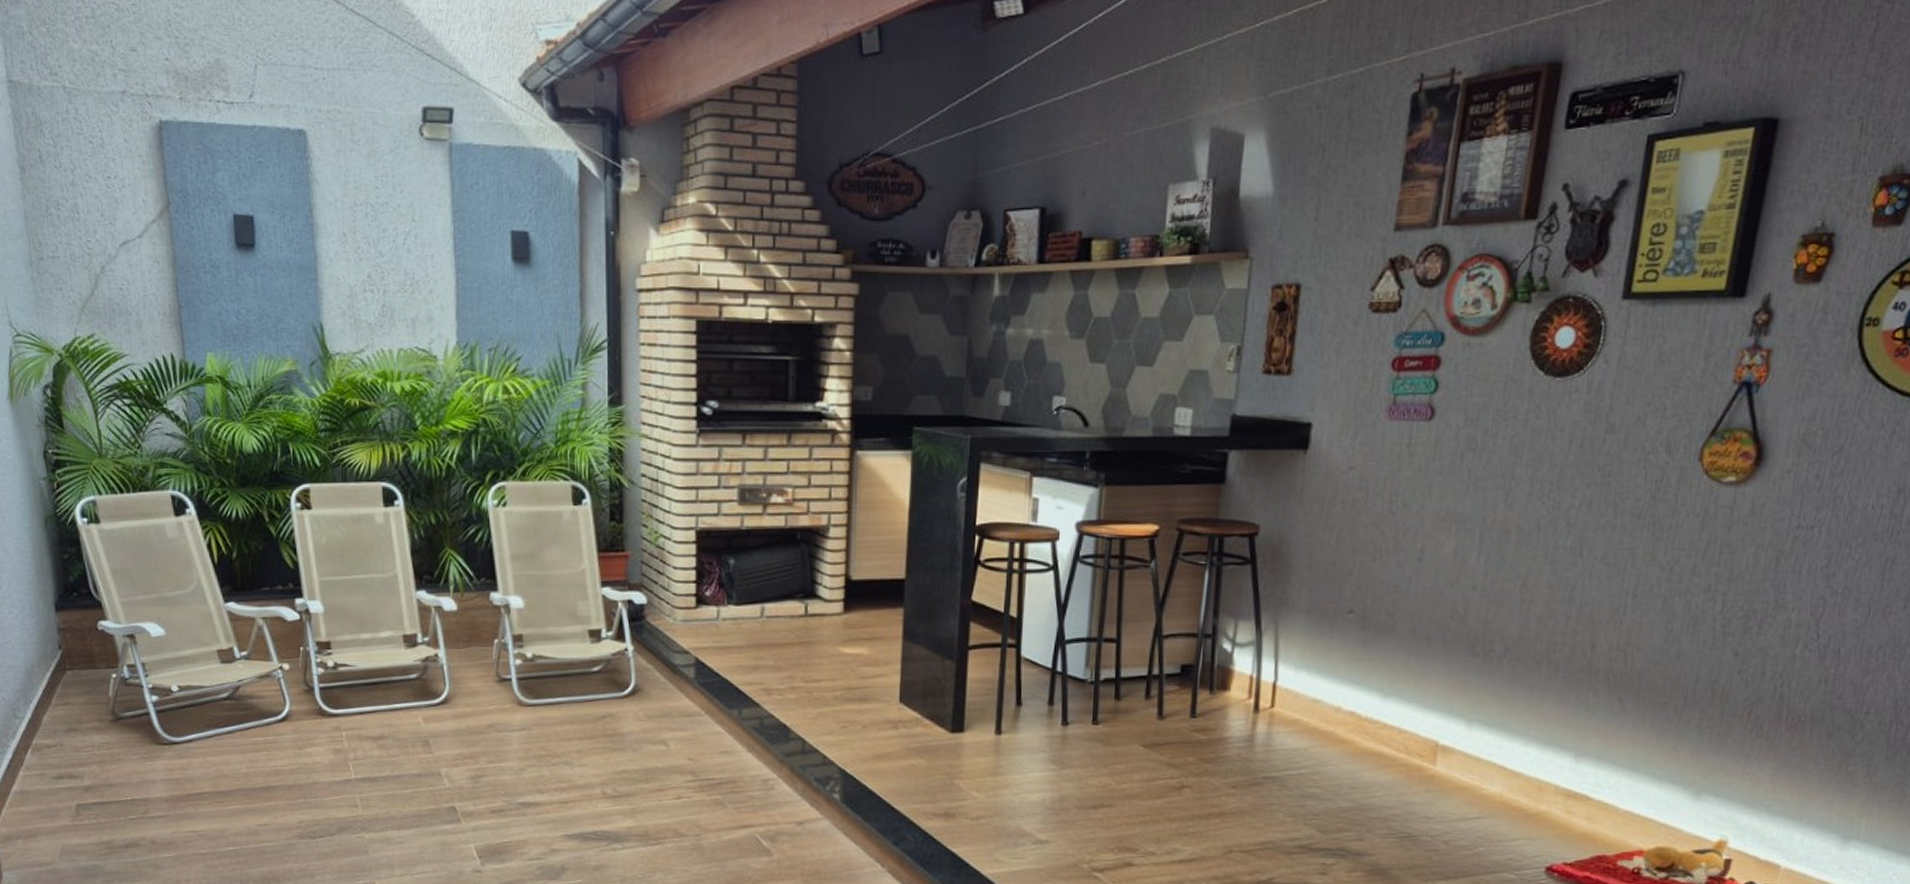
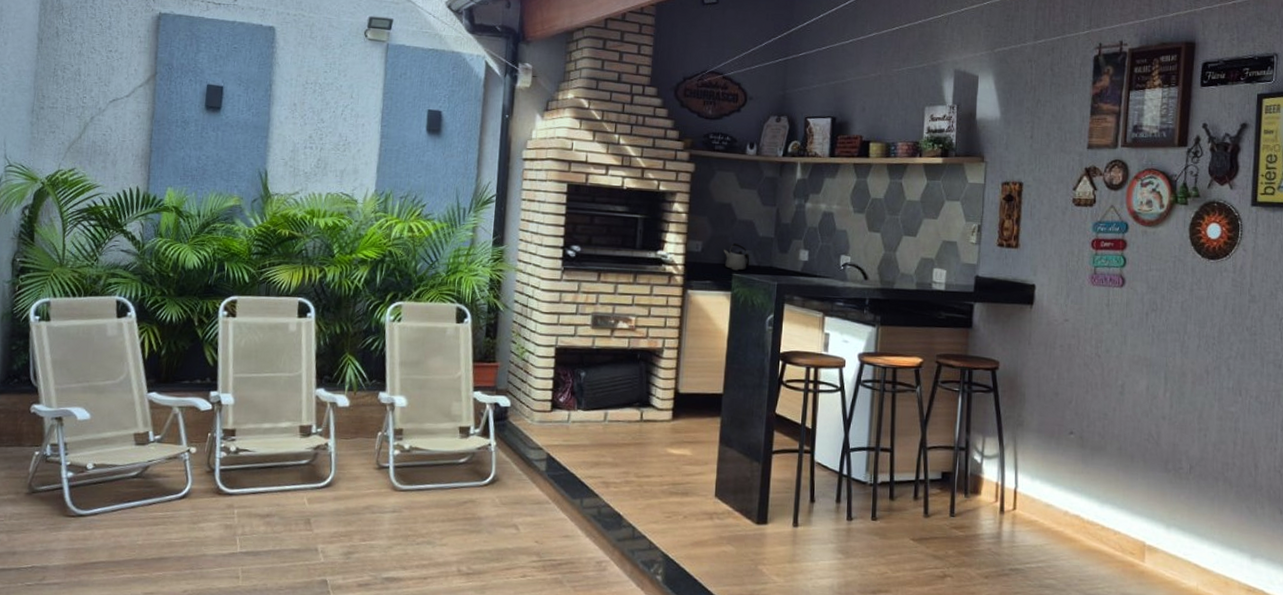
kettle: none [899,386,935,423] -> present [723,242,750,271]

